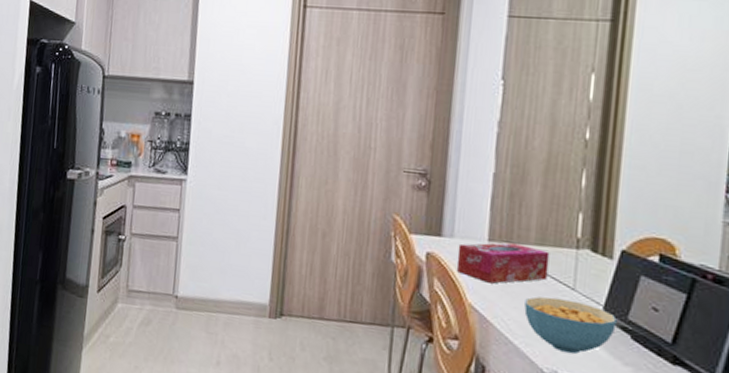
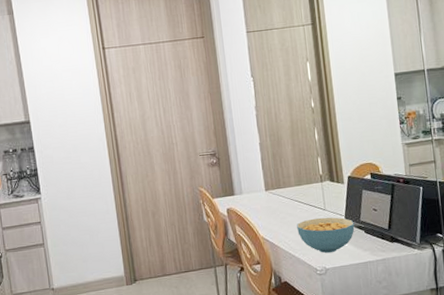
tissue box: present [456,242,550,284] -> none [247,188,307,220]

